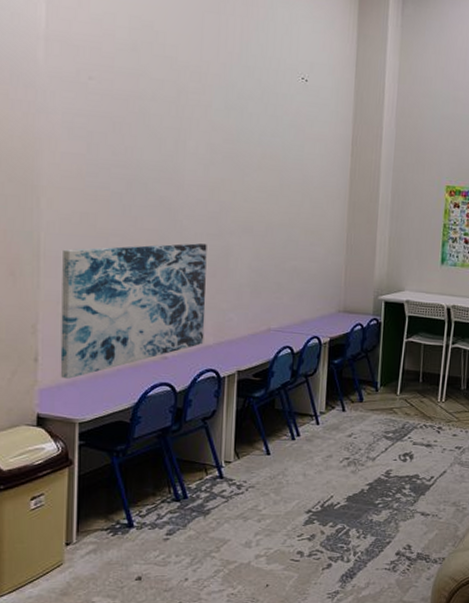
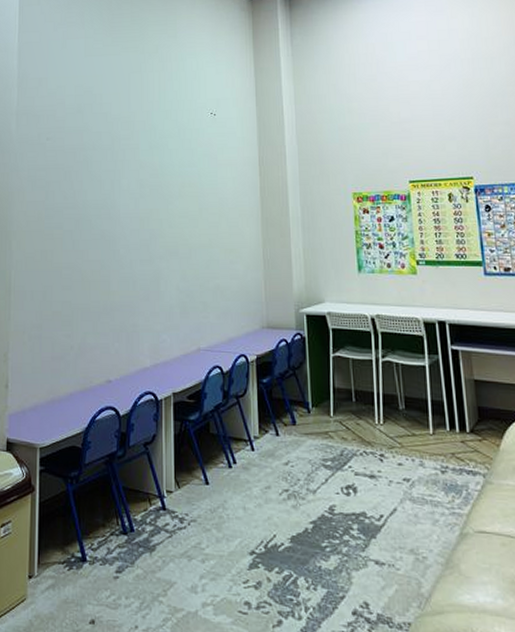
wall art: present [60,243,207,379] -> none [25,270,142,404]

